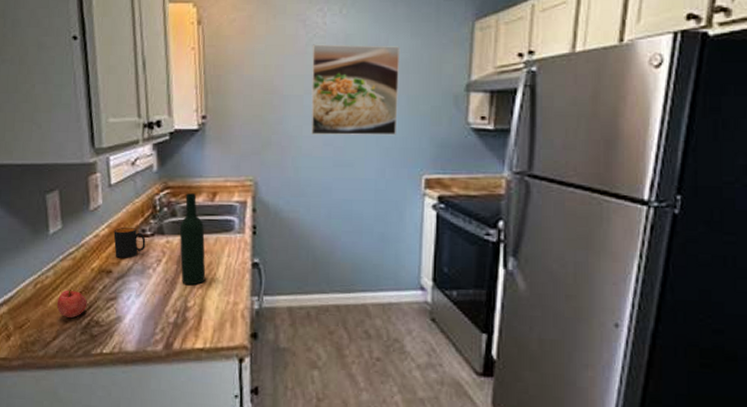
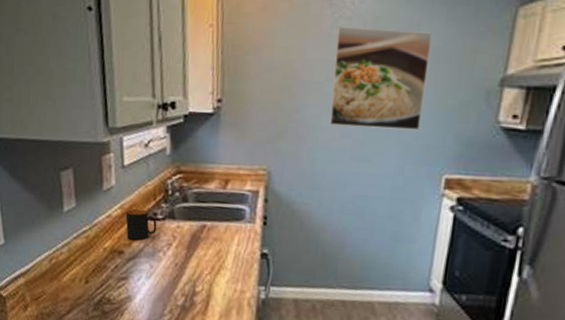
apple: present [56,288,87,318] -> none [70,266,100,294]
wine bottle: present [179,193,206,286] -> none [190,179,215,271]

